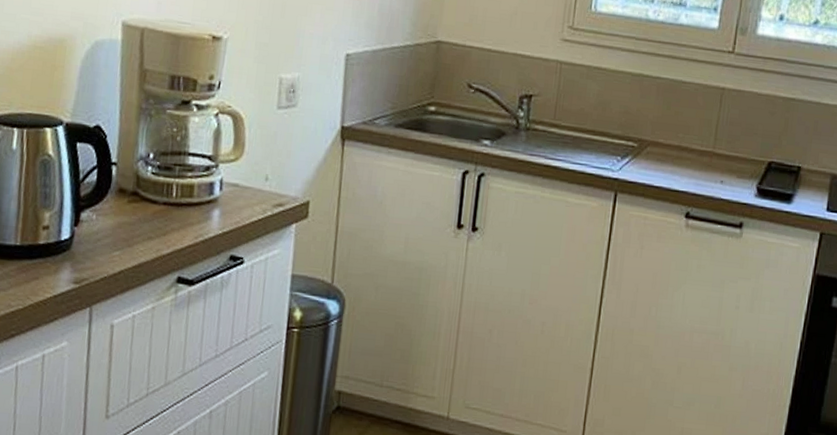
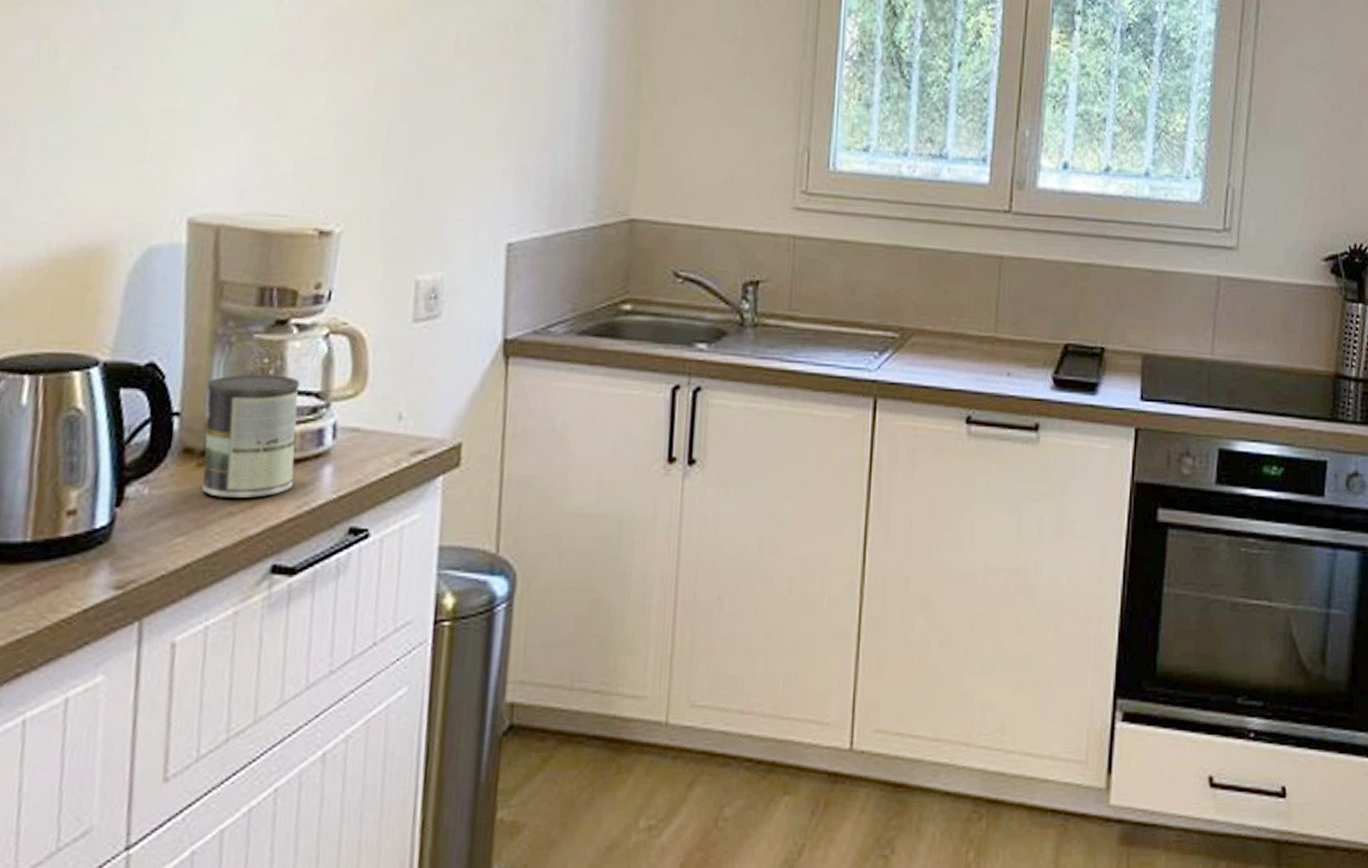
coffee can: none [131,138,198,228] -> present [202,374,301,498]

